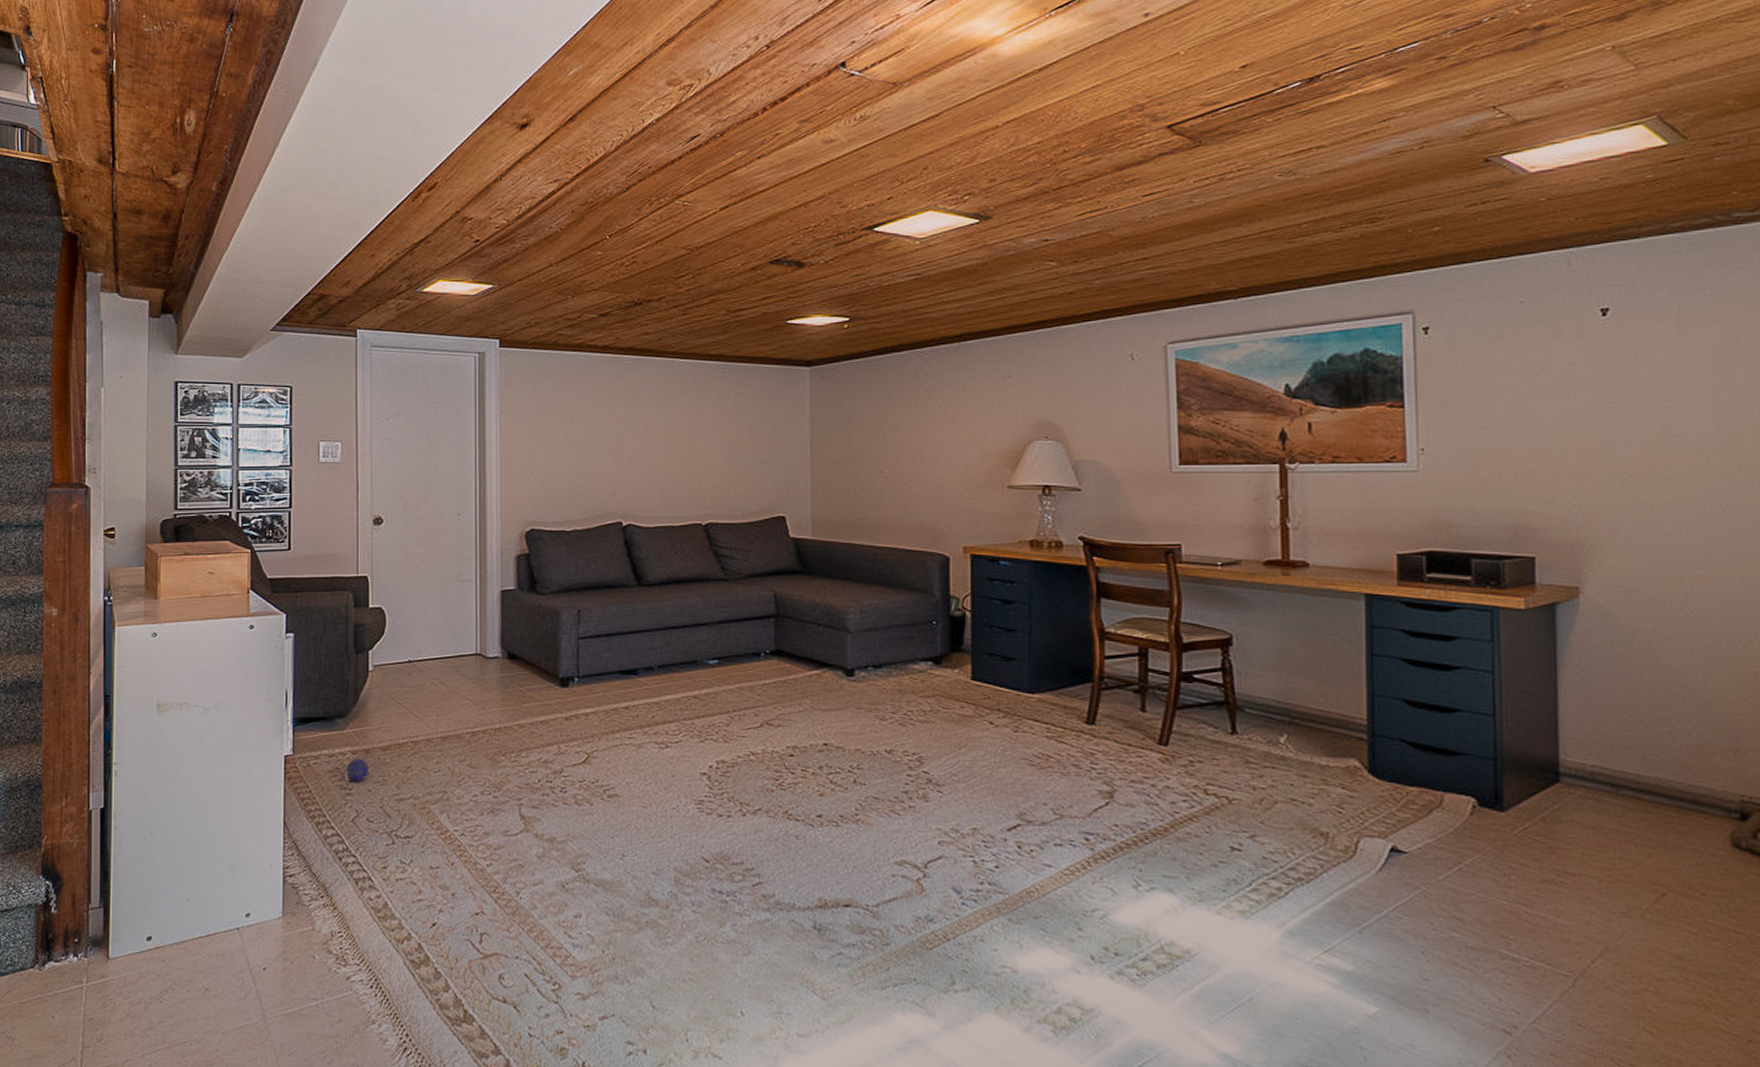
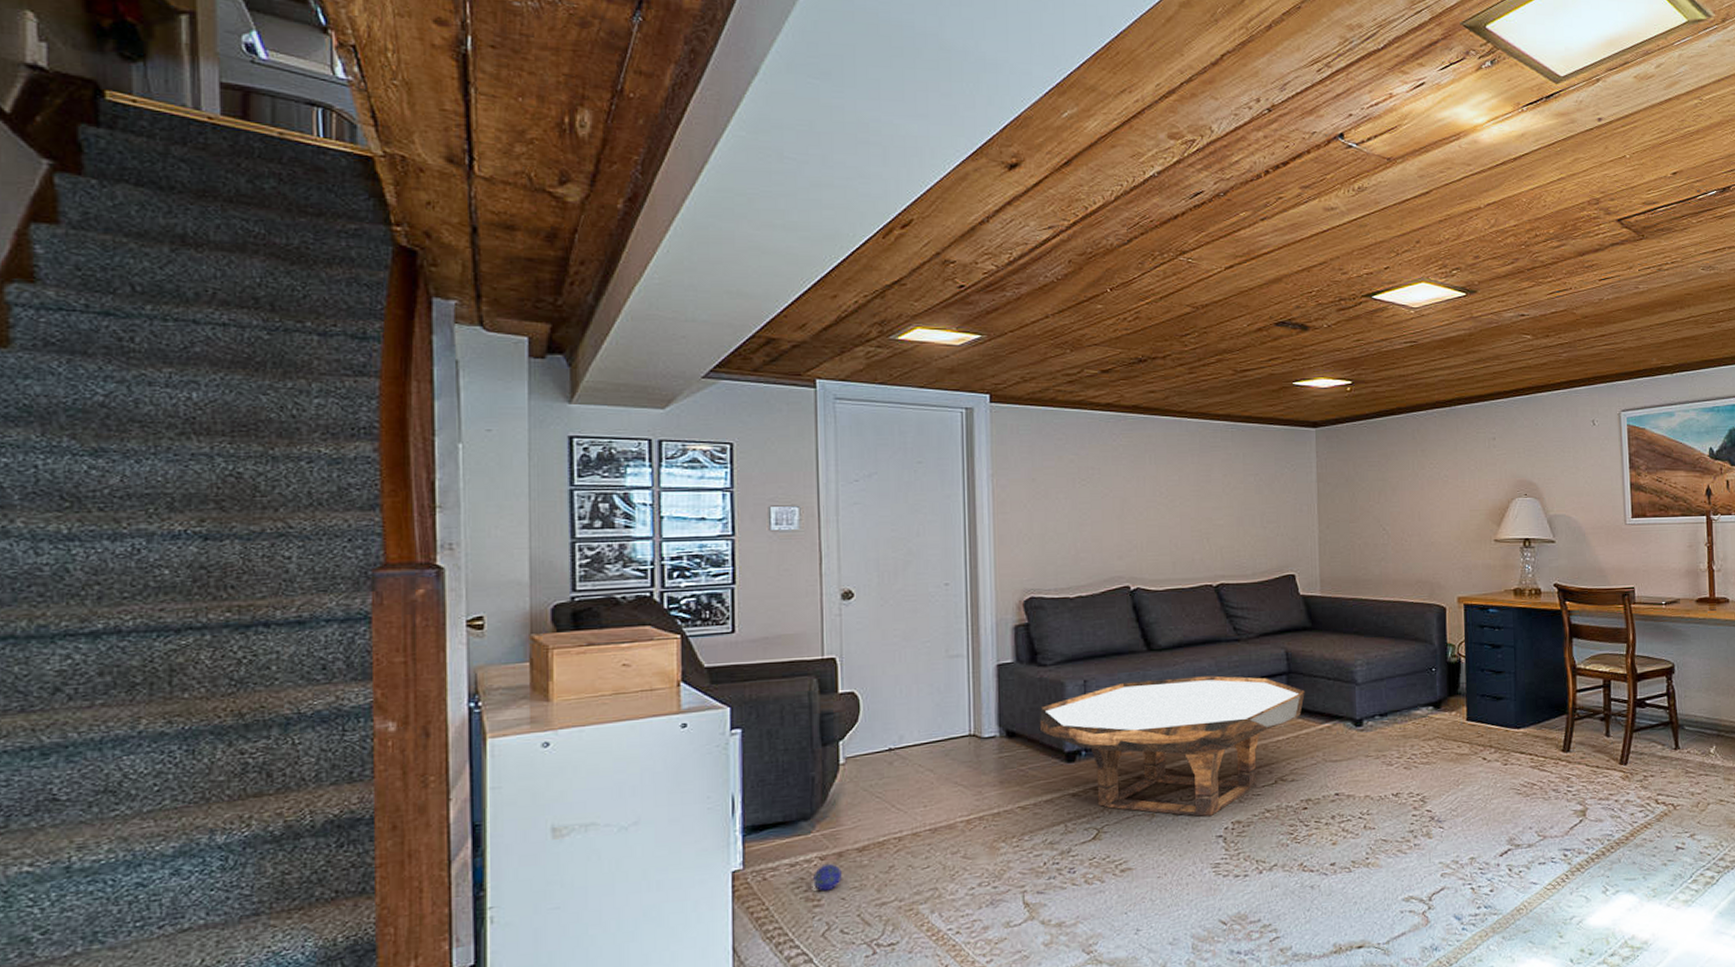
coffee table: none [538,614,793,752] -> present [1040,676,1305,817]

